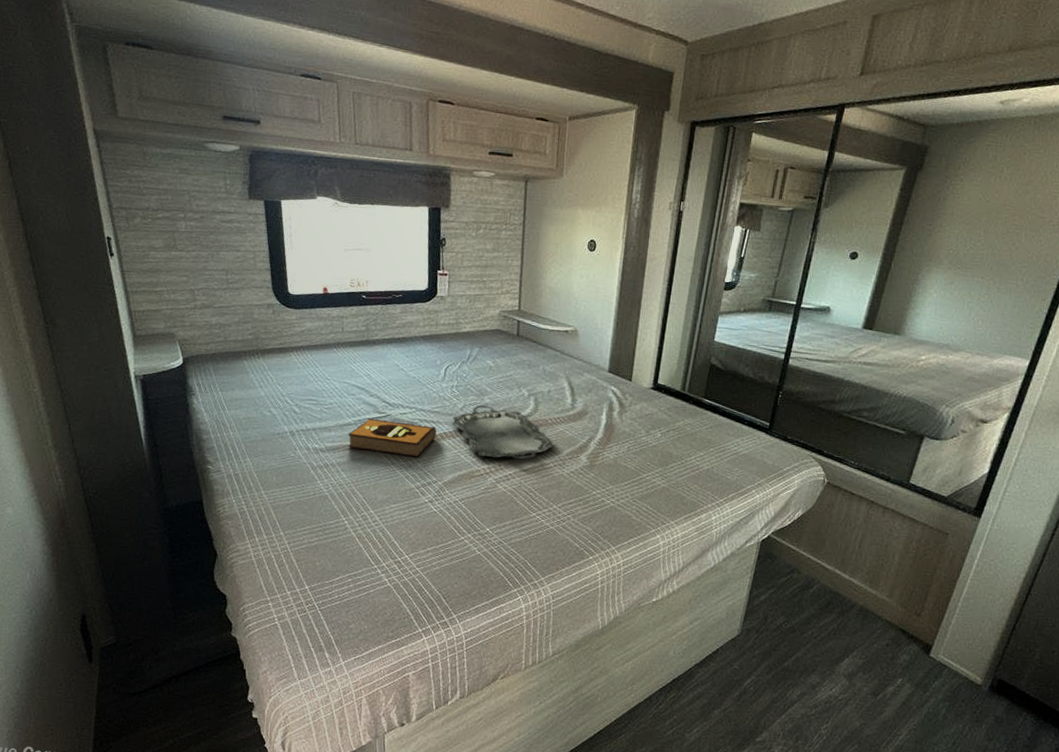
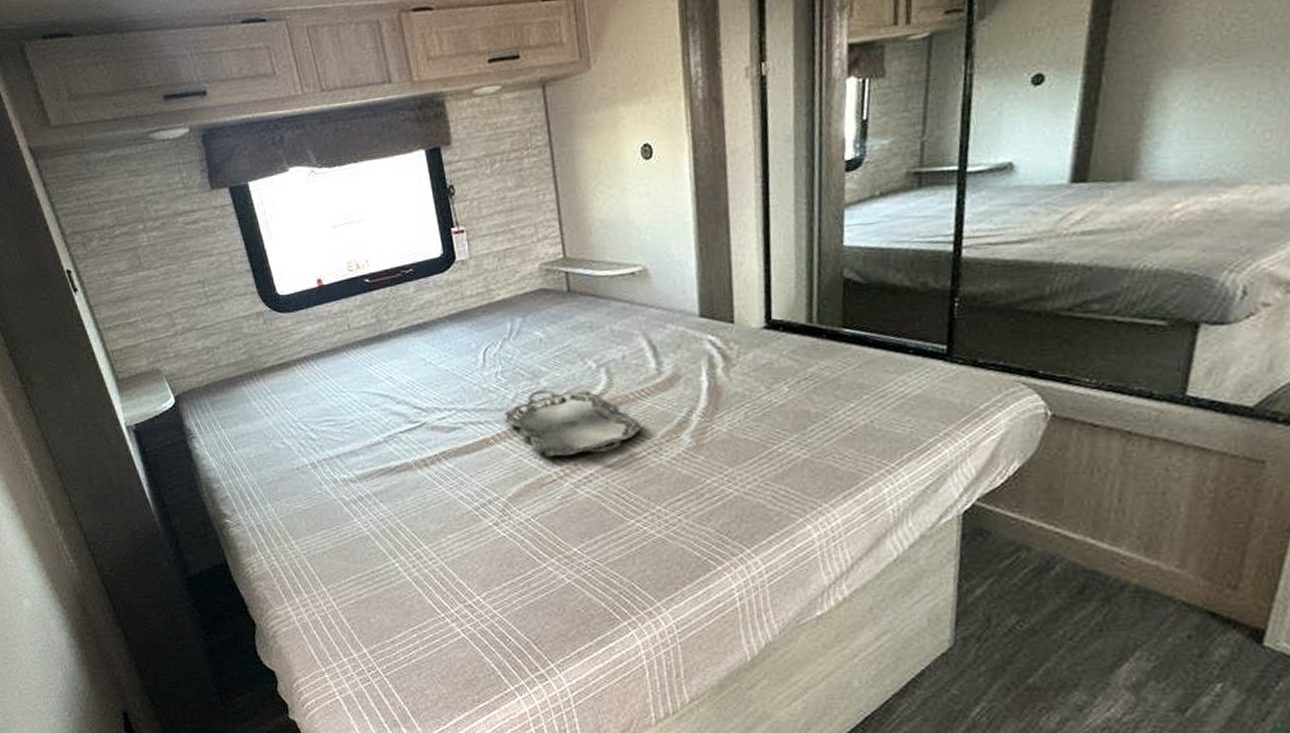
hardback book: present [347,418,437,458] -> none [378,428,488,472]

